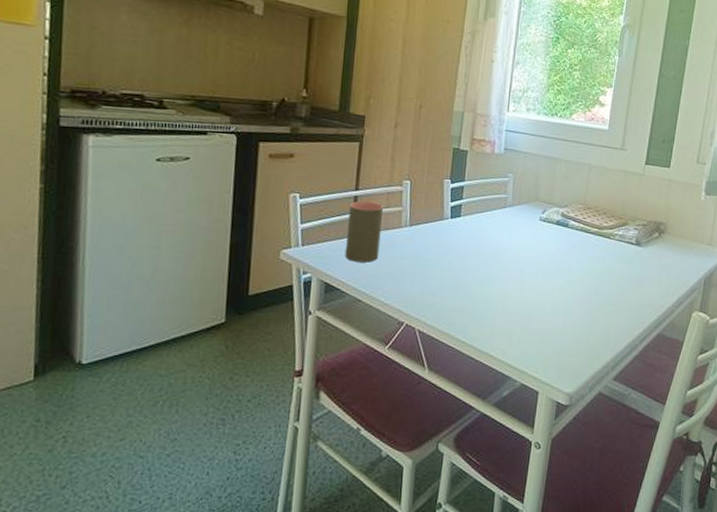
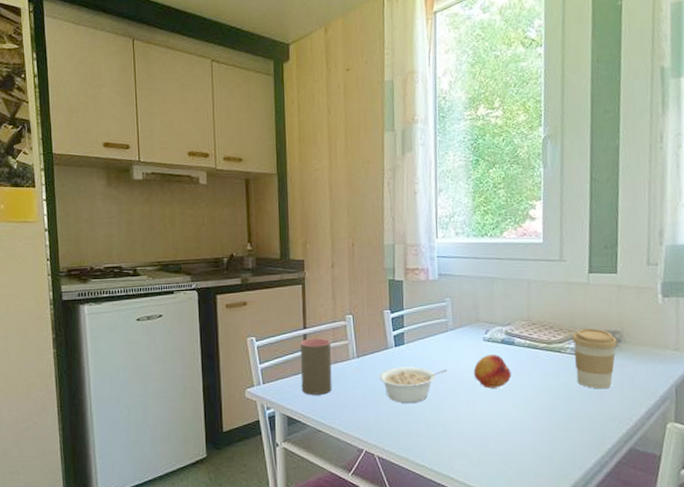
legume: none [431,239,500,278] -> present [379,366,447,404]
fruit: none [525,235,562,269] -> present [473,355,511,389]
coffee cup: none [621,217,661,277] -> present [572,328,618,389]

